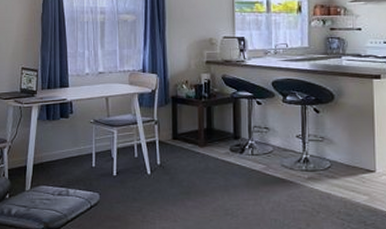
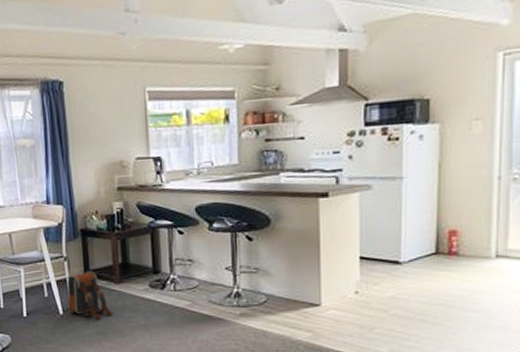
backpack: none [155,135,196,180] -> present [67,271,113,320]

